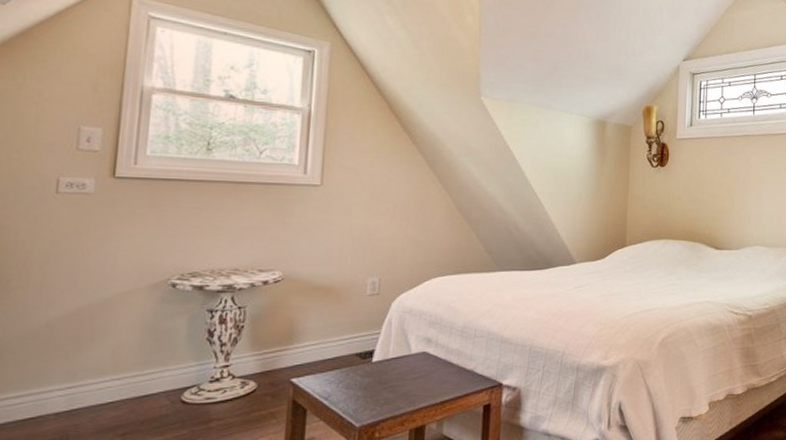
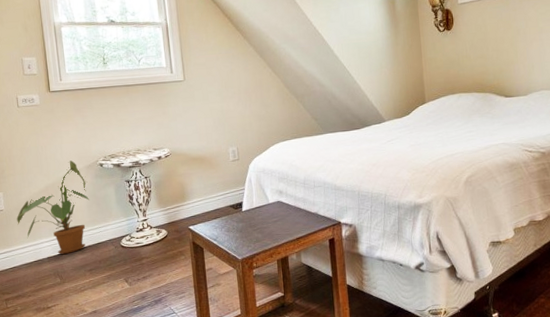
house plant: none [14,275,147,410] -> present [16,160,90,255]

